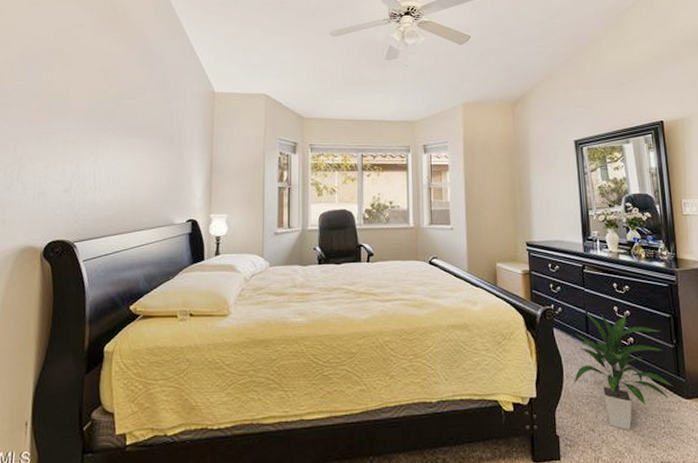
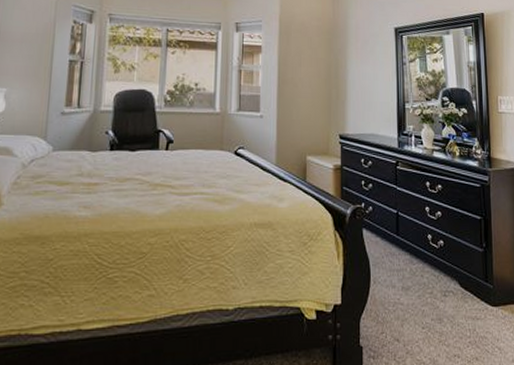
indoor plant: present [573,310,673,430] -> none [380,210,480,340]

